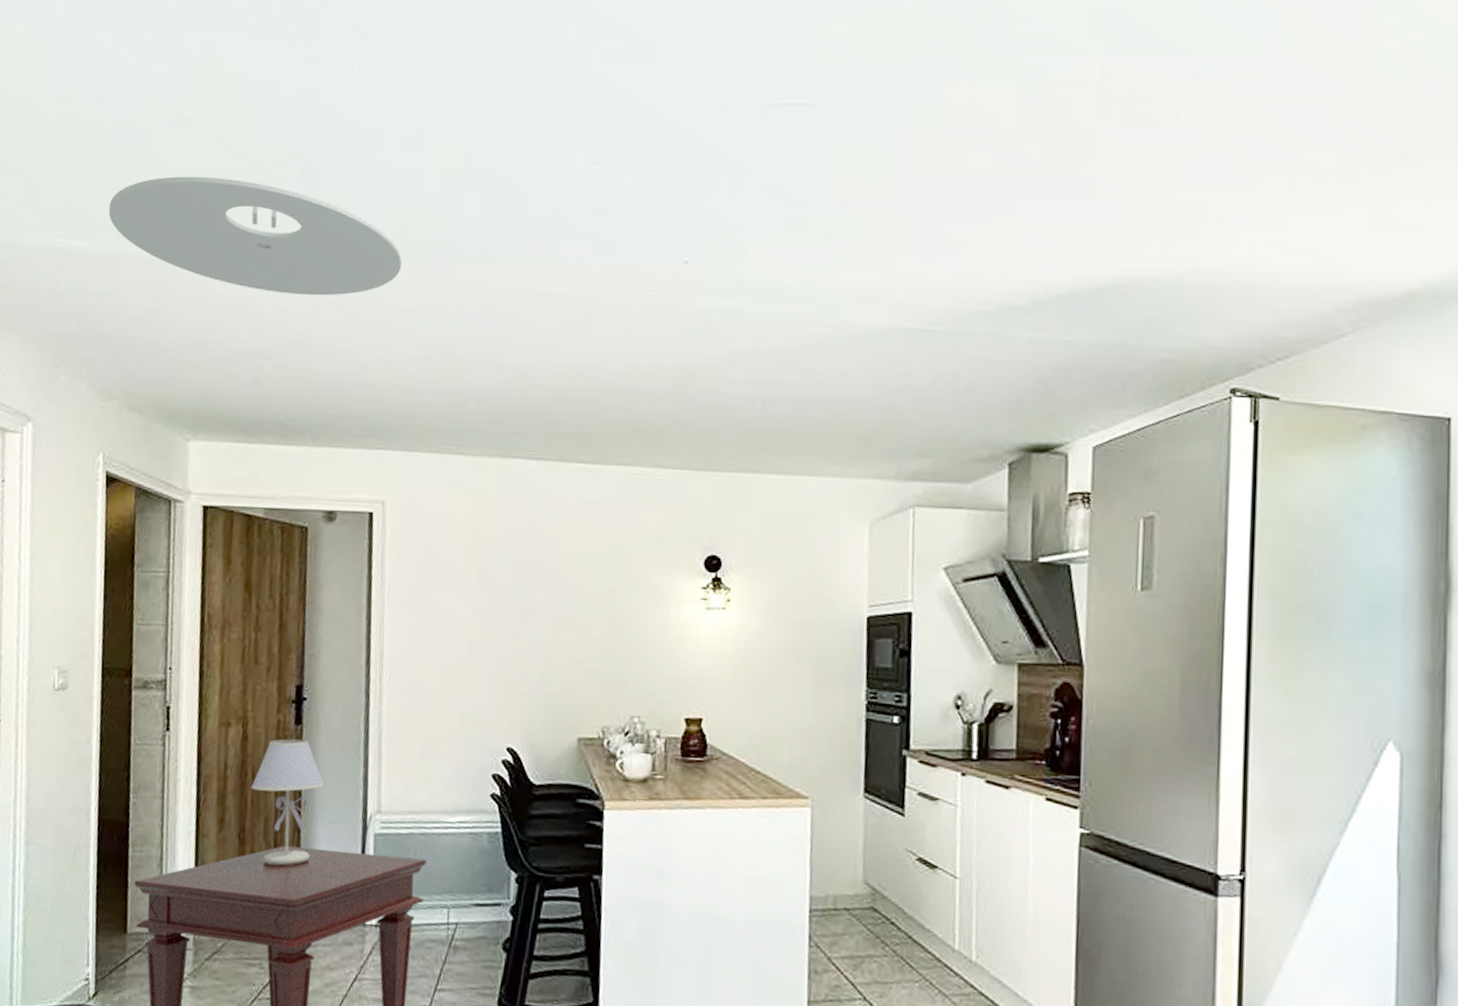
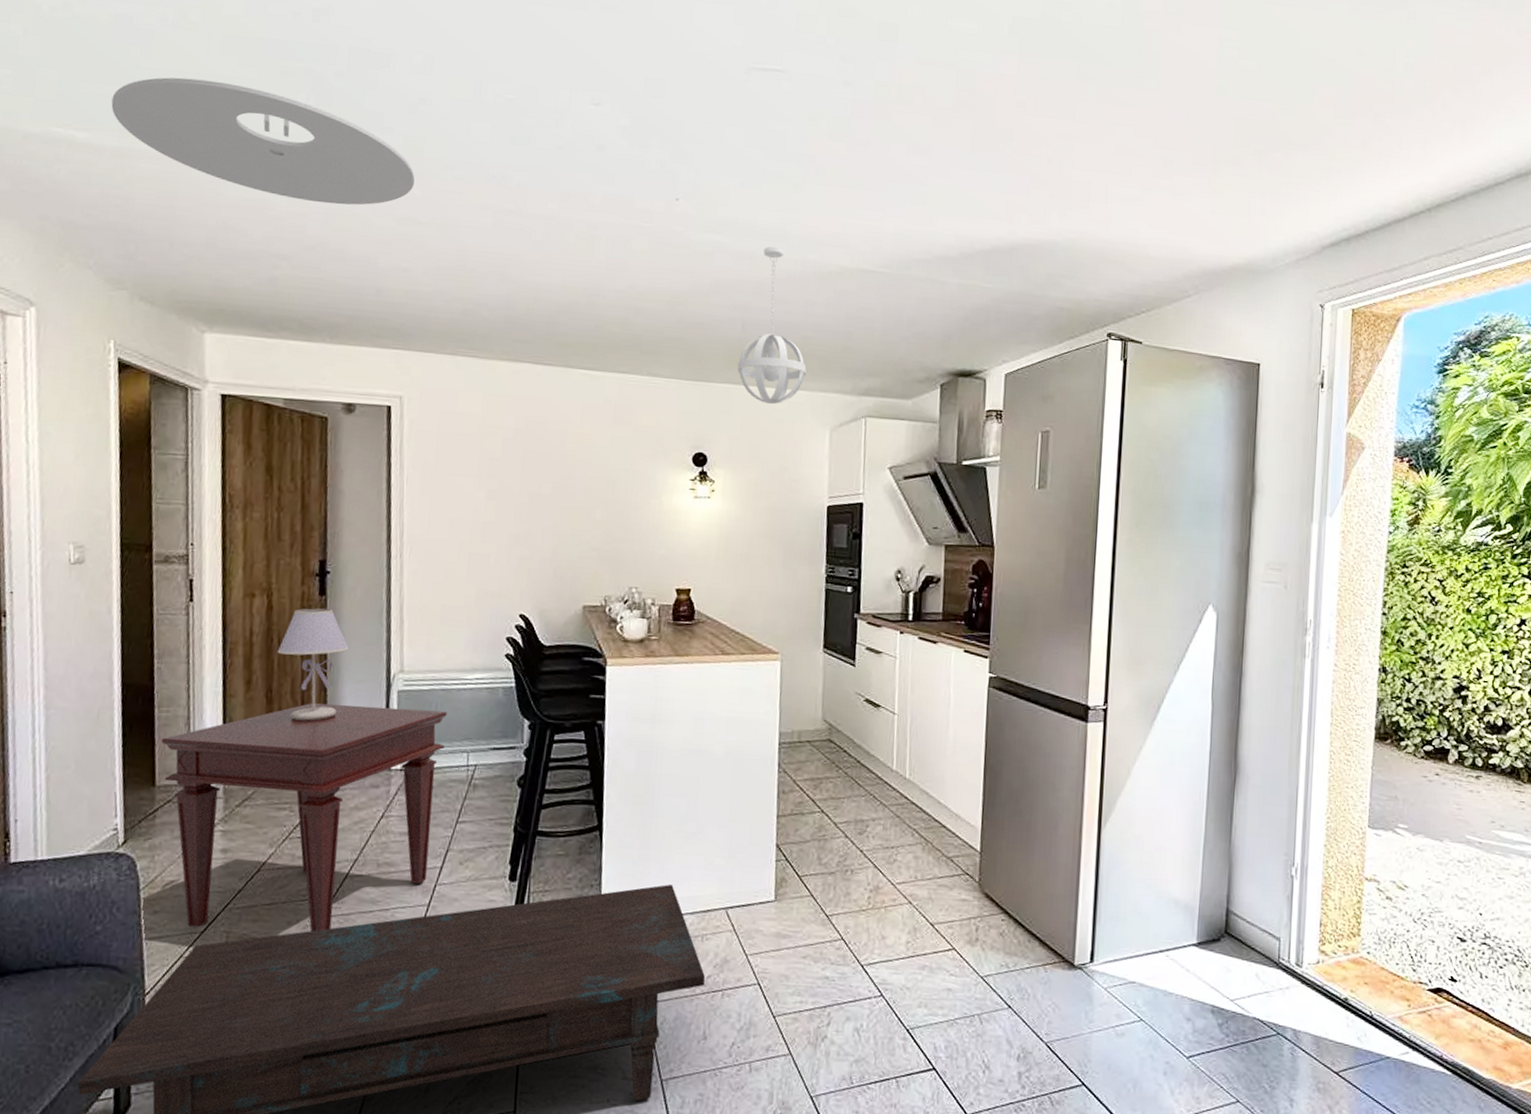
pendant light: none [756,308,840,496] -> present [737,246,807,405]

